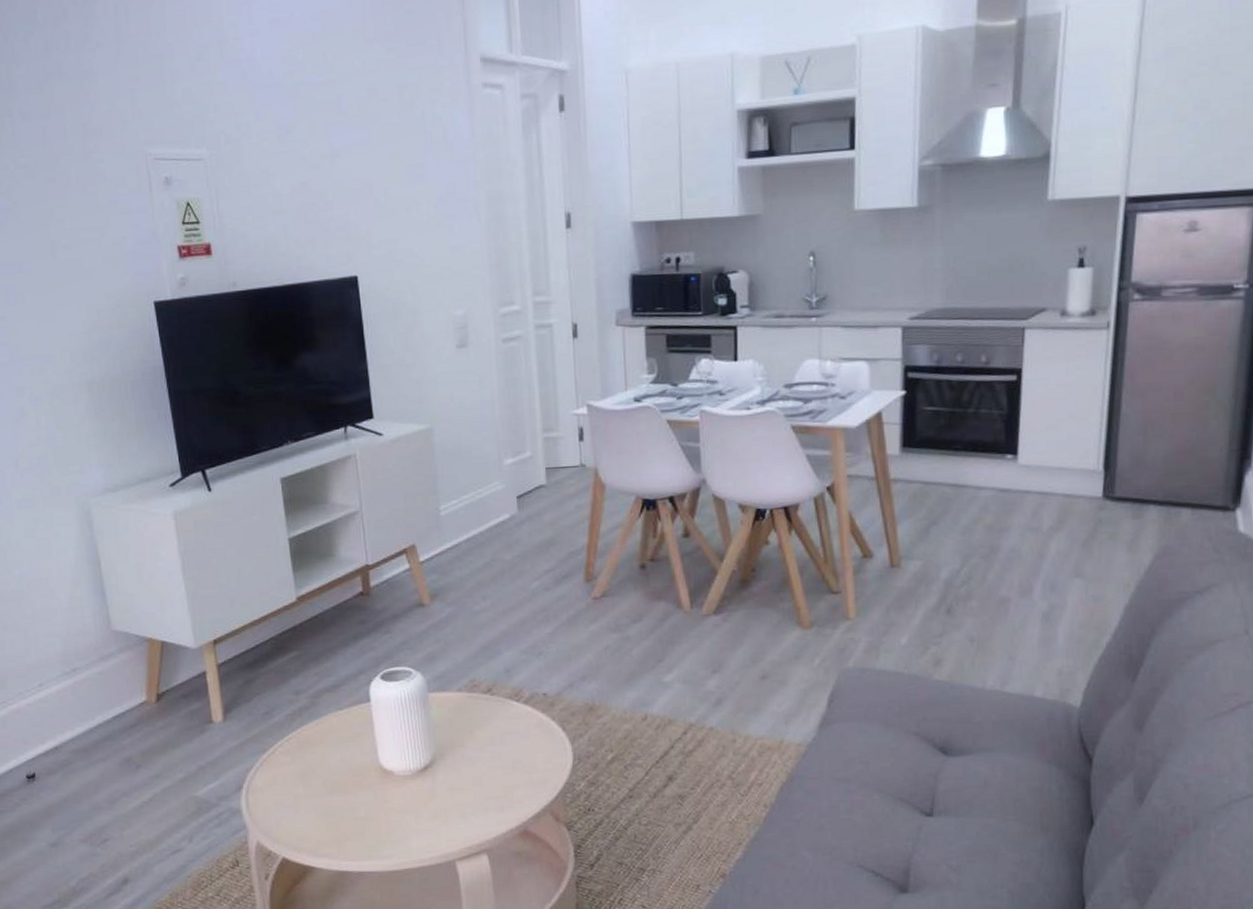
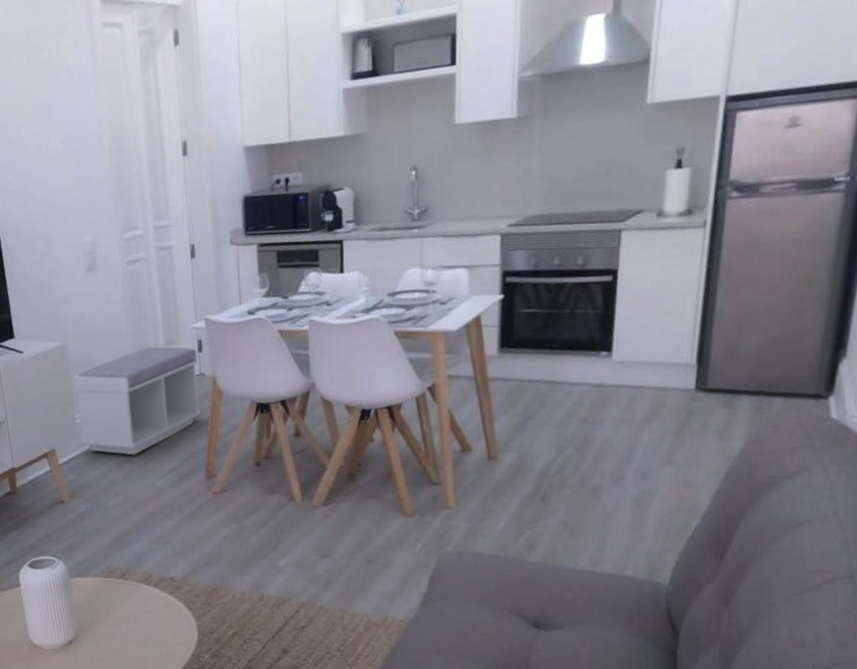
bench: none [439,433,581,554] -> present [73,346,201,455]

